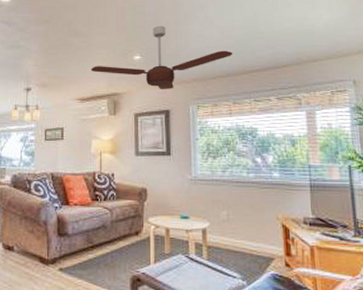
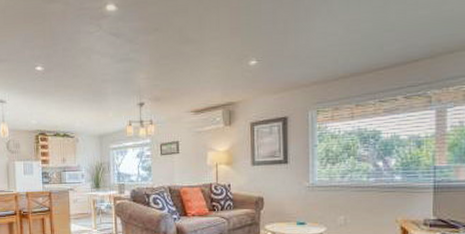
ceiling fan: present [91,25,233,89] -> none [204,24,358,95]

